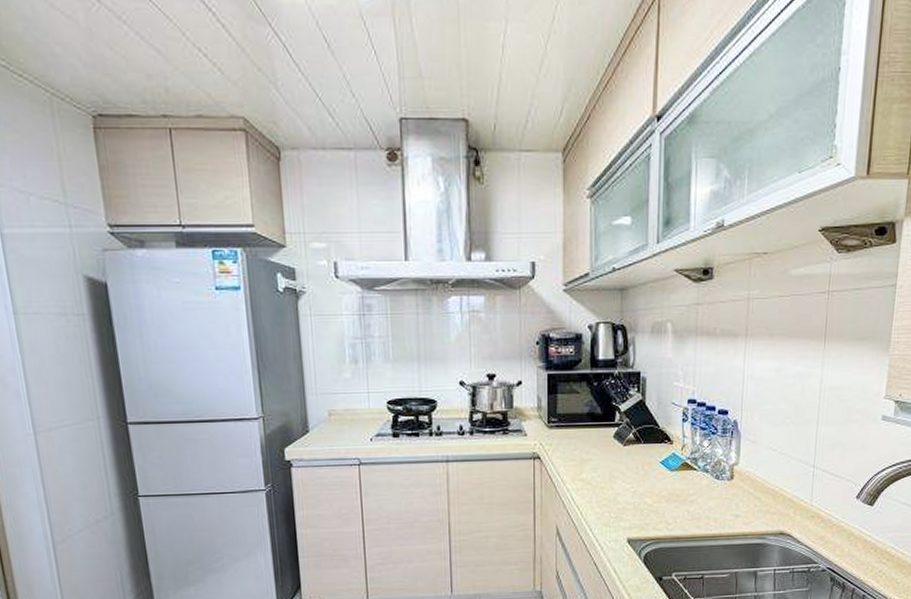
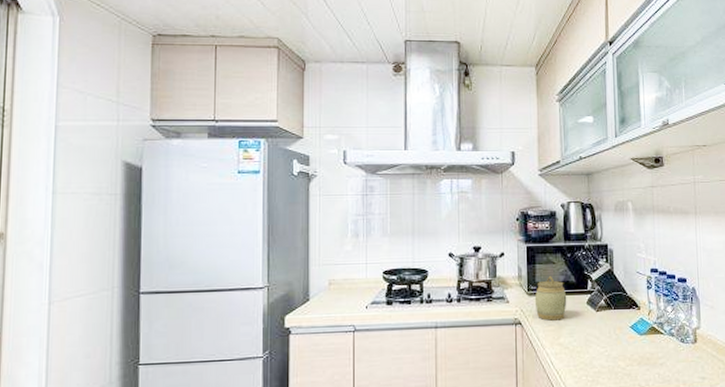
jar: none [555,407,592,455] -> present [534,276,567,321]

